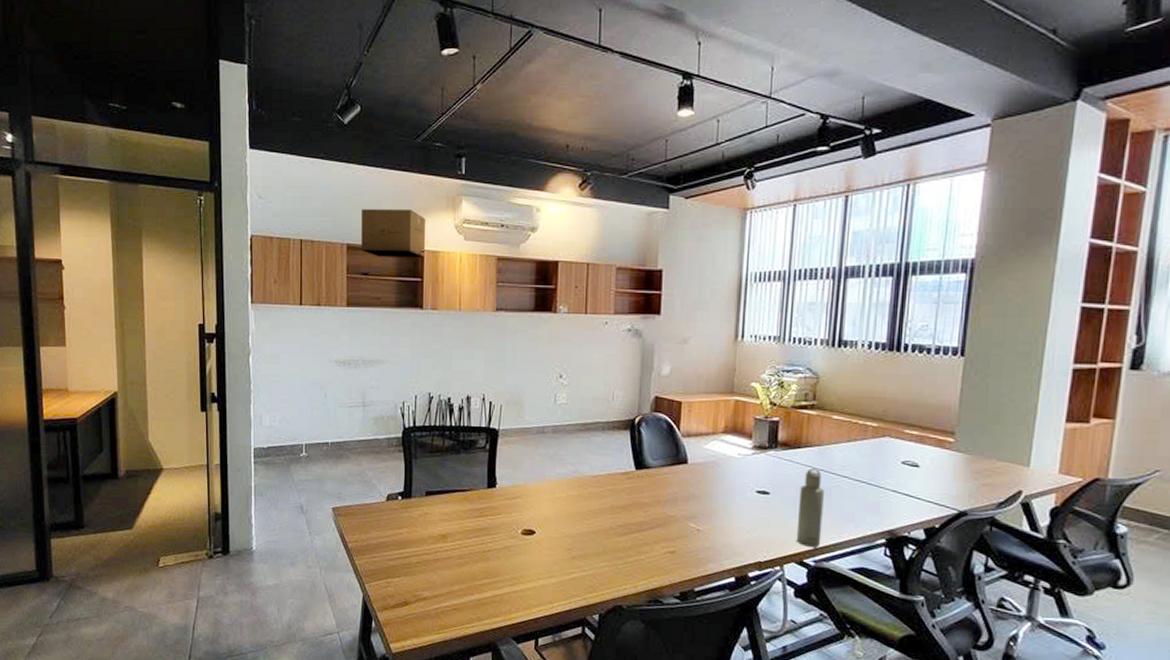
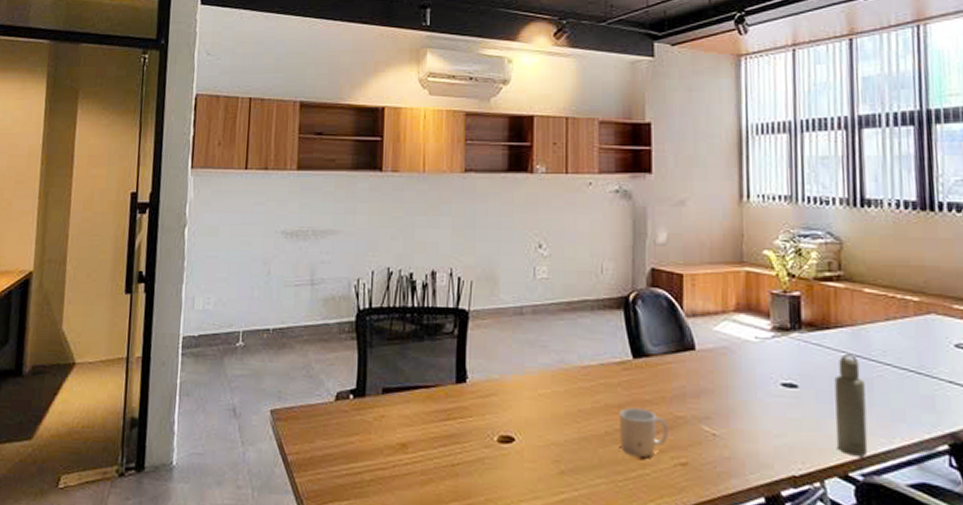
box: present [361,208,426,258] -> none [315,62,388,115]
mug: none [621,508,661,547] -> present [620,407,668,457]

